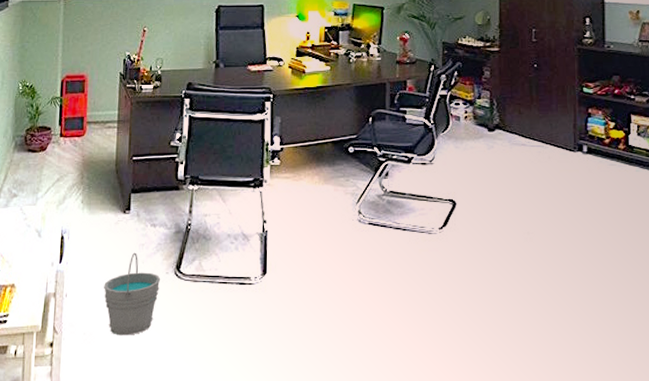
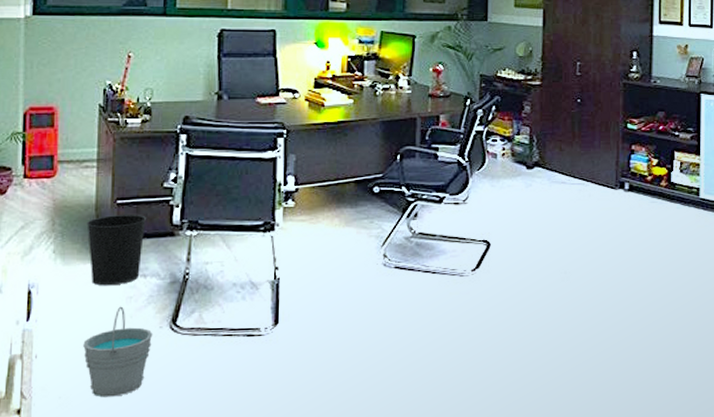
wastebasket: none [108,169,156,234] -> present [87,214,146,286]

